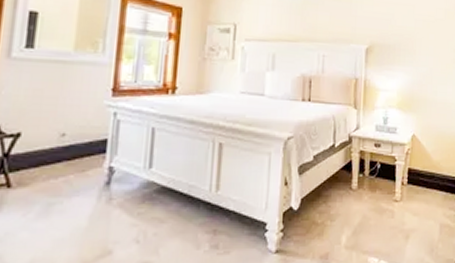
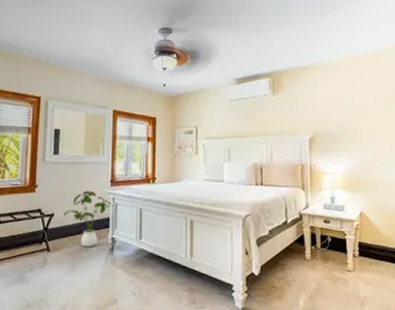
house plant: none [35,101,115,180] -> present [63,190,114,247]

